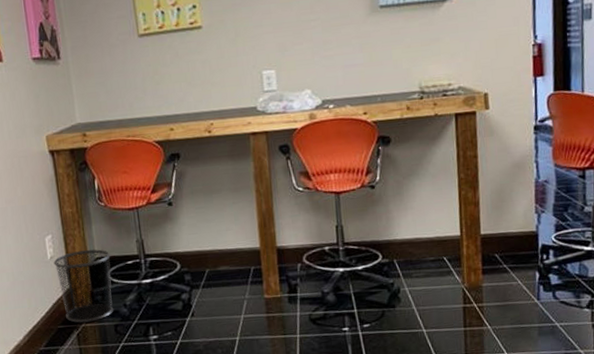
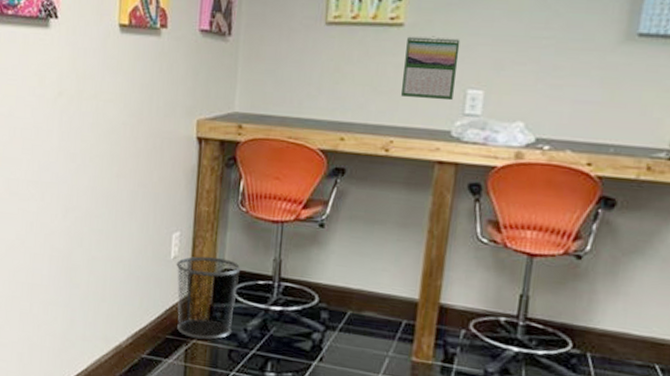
calendar: none [207,31,253,85] -> present [401,36,461,101]

